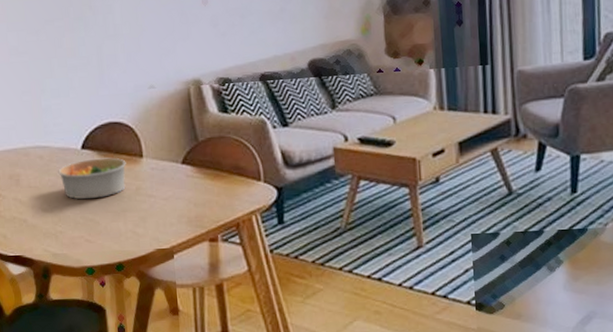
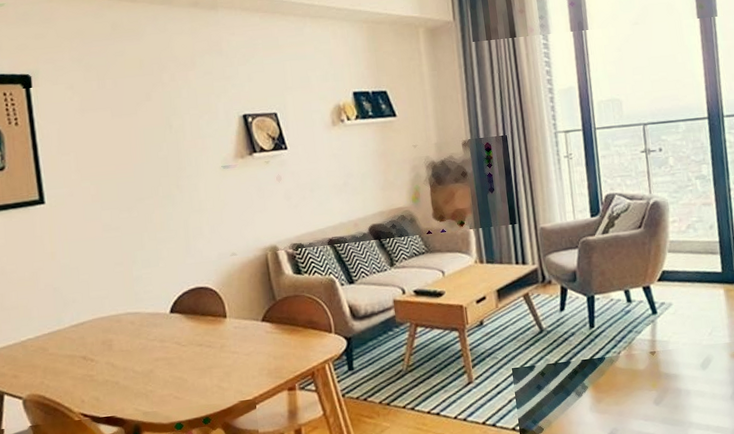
bowl: present [58,157,126,200] -> none [148,319,212,360]

